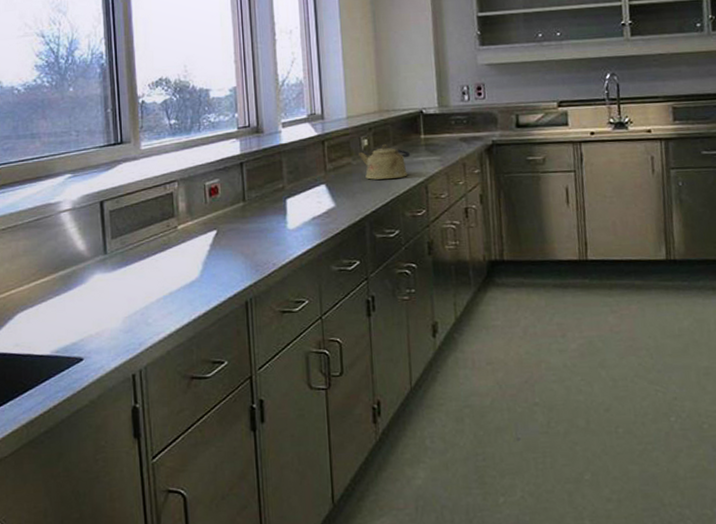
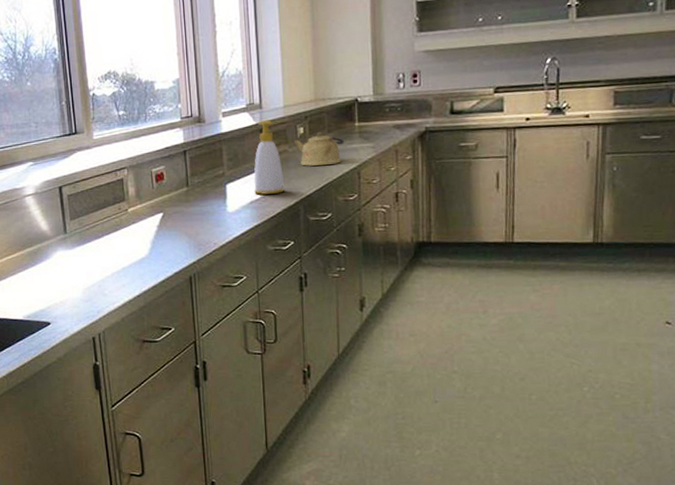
soap bottle: none [316,131,350,211] -> present [254,120,285,196]

